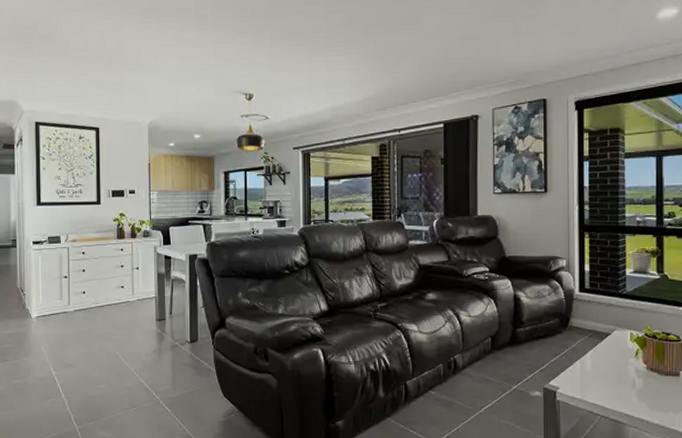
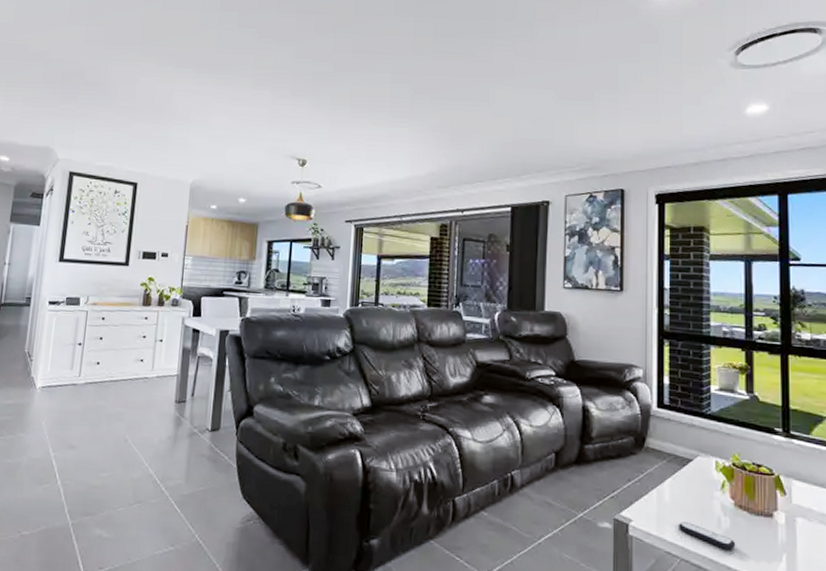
remote control: none [599,386,648,405] -> present [679,522,736,550]

